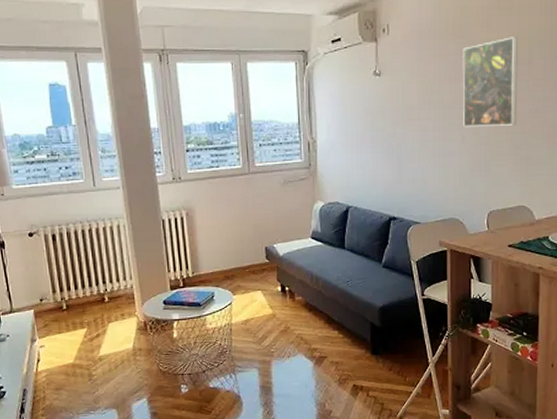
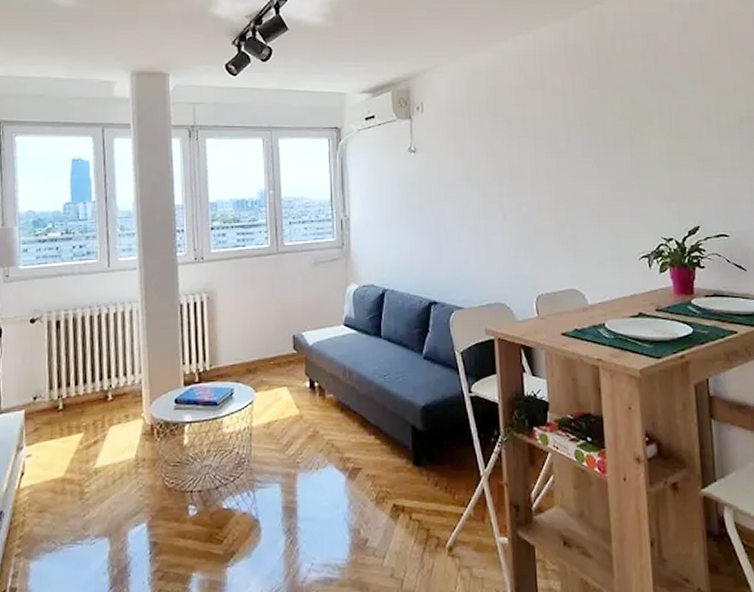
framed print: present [462,37,518,128] -> none [498,115,559,206]

